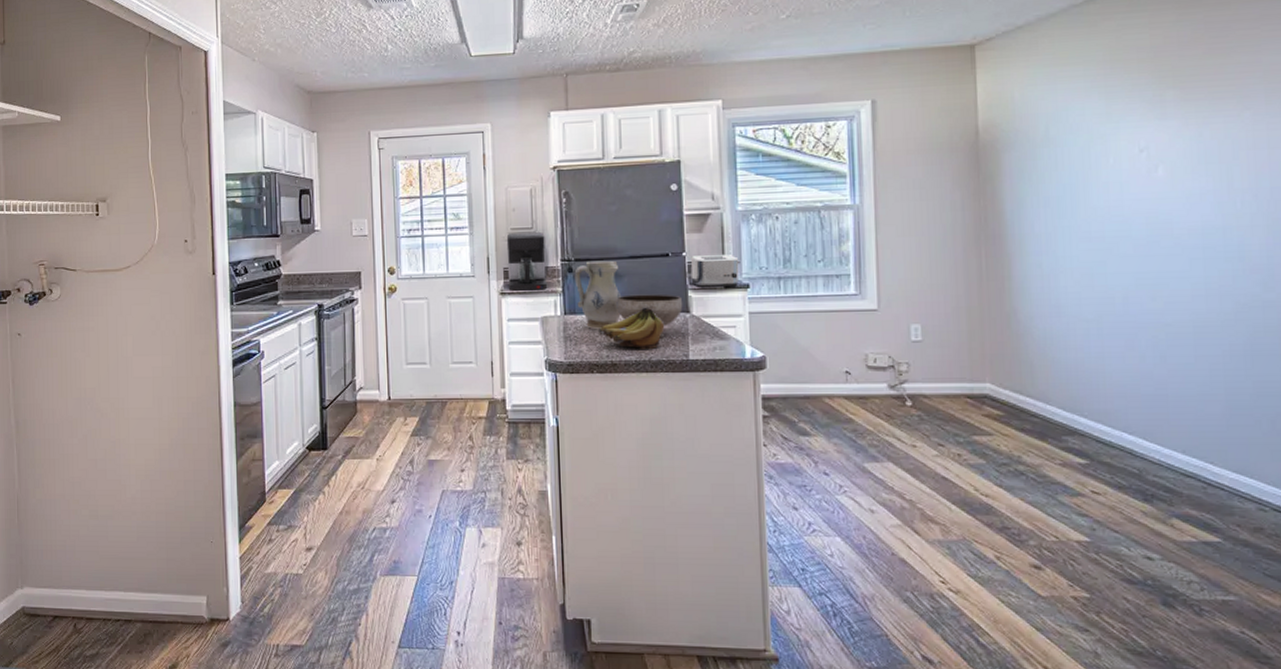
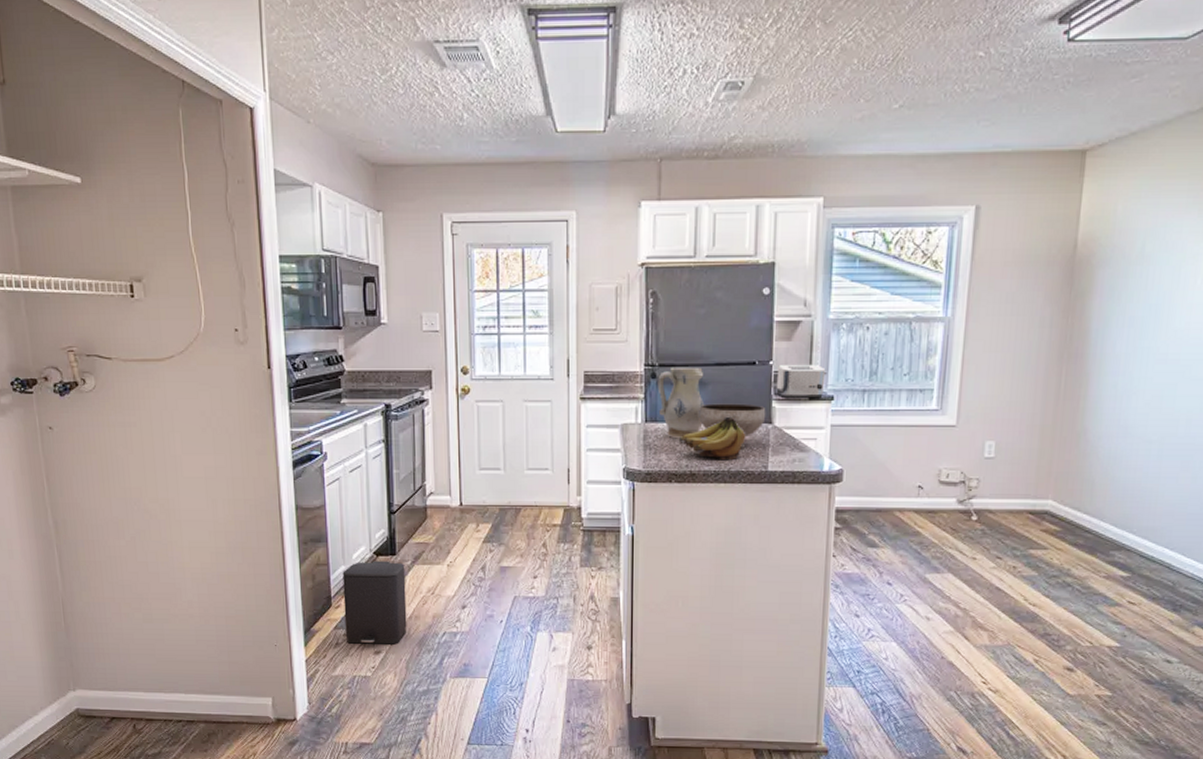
pedal bin: none [276,455,338,541] -> present [342,560,407,645]
coffee maker: present [506,231,547,291] -> none [588,333,629,396]

